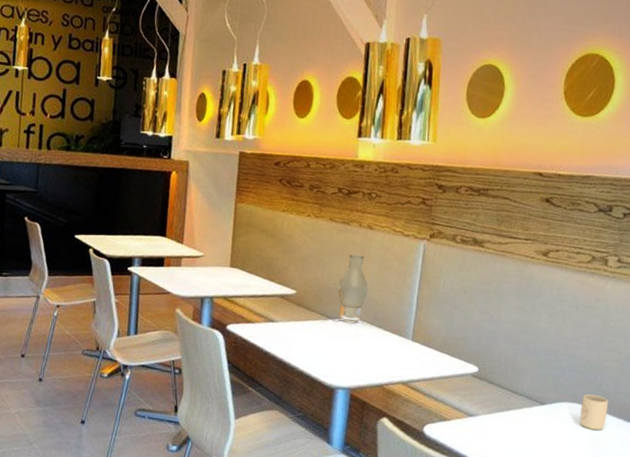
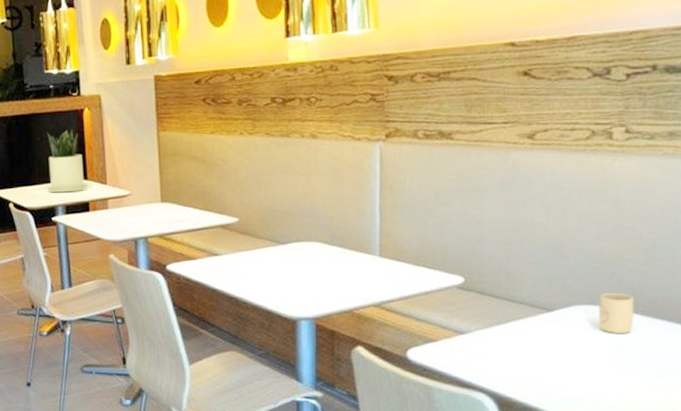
planter: none [127,188,165,247] -> present [47,130,88,193]
vase: present [338,254,369,324] -> none [285,169,321,247]

